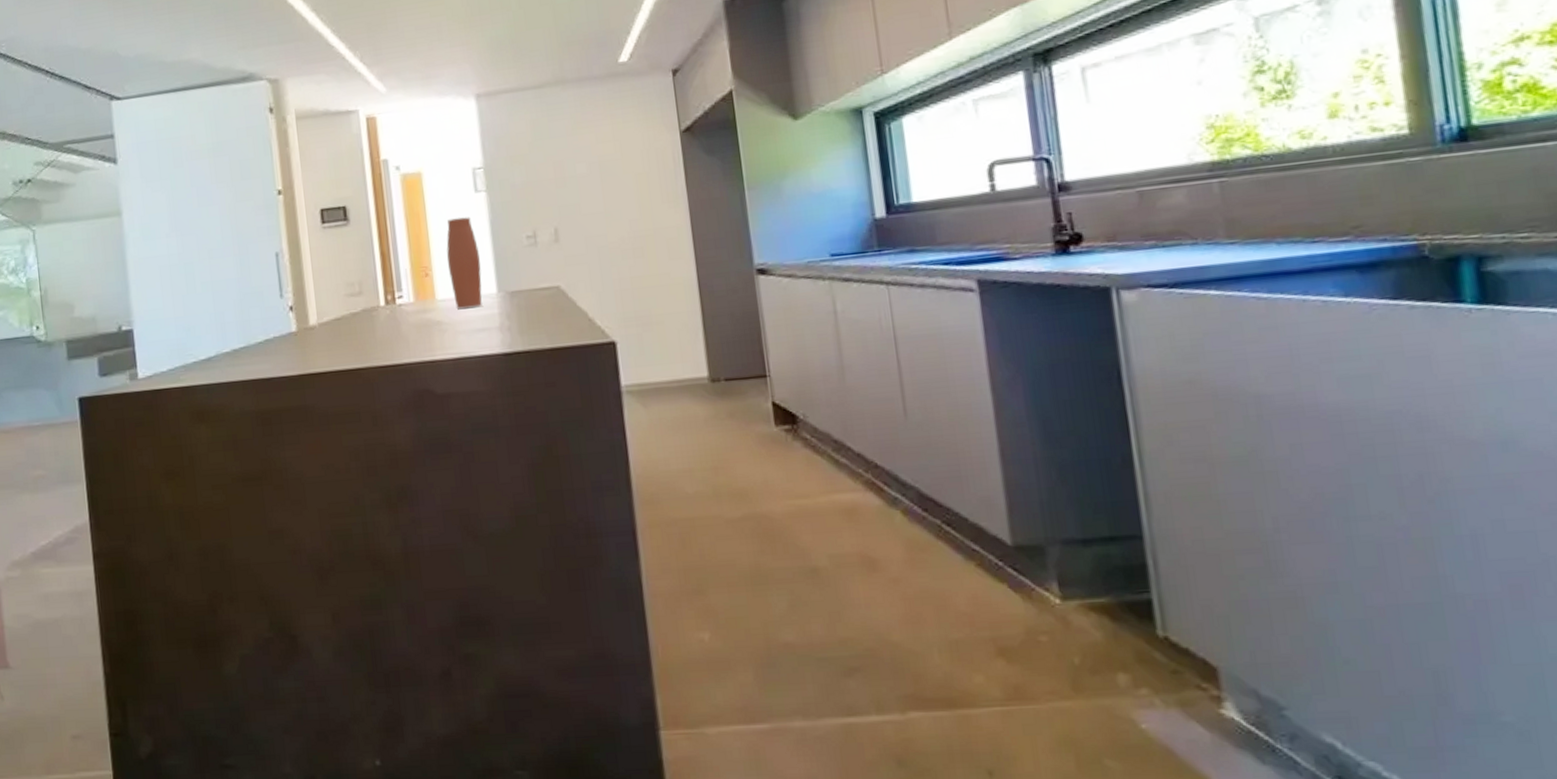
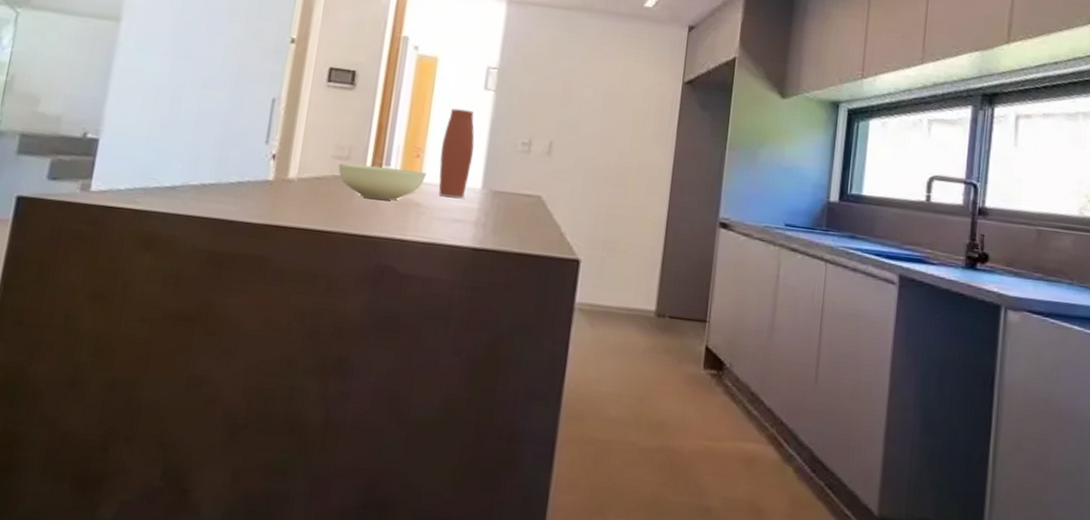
bowl: none [352,290,440,328] -> present [338,163,426,201]

